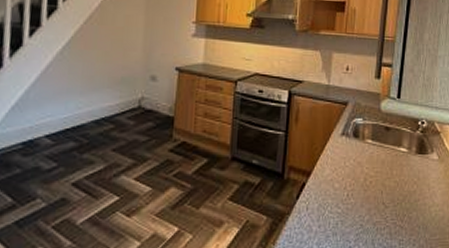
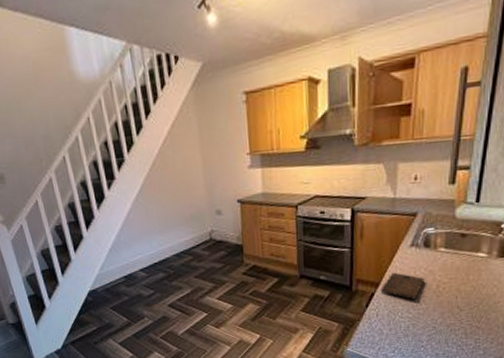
cutting board: none [311,161,353,193] -> present [380,272,425,300]

